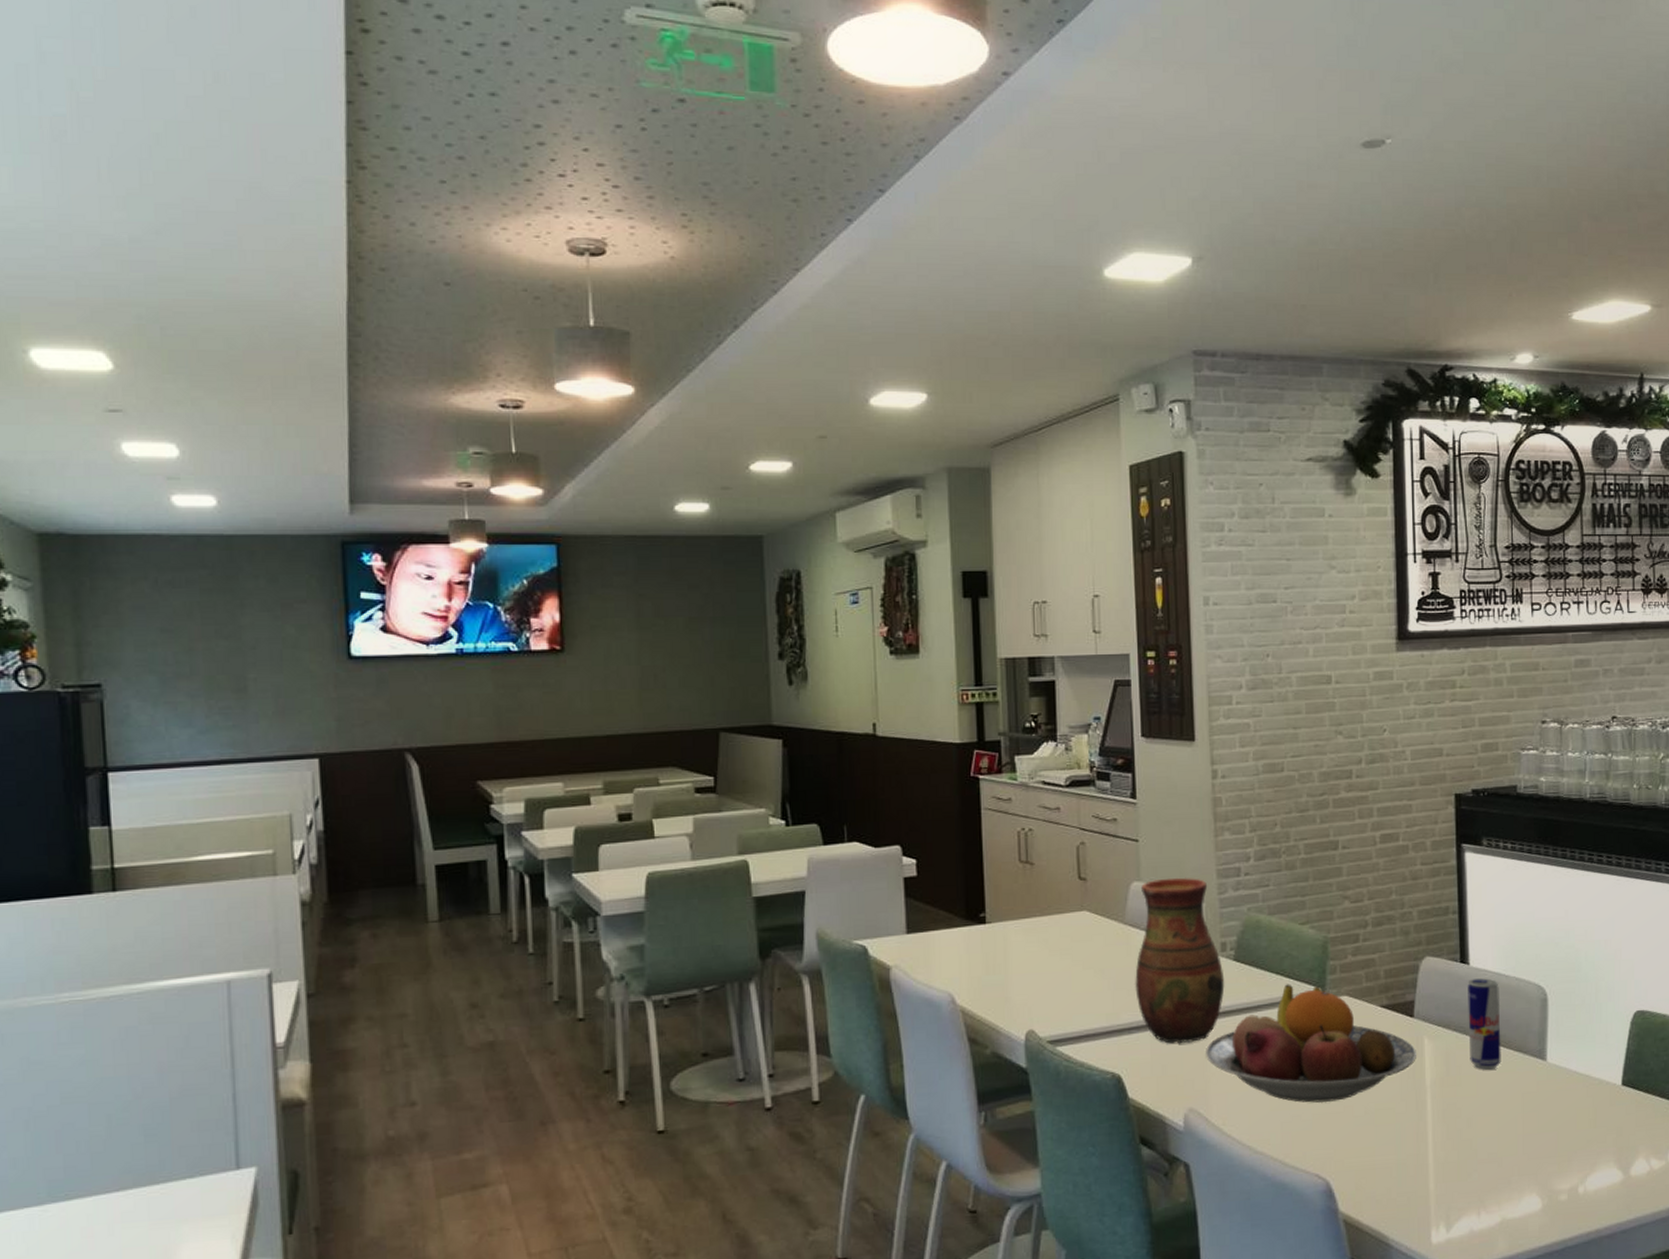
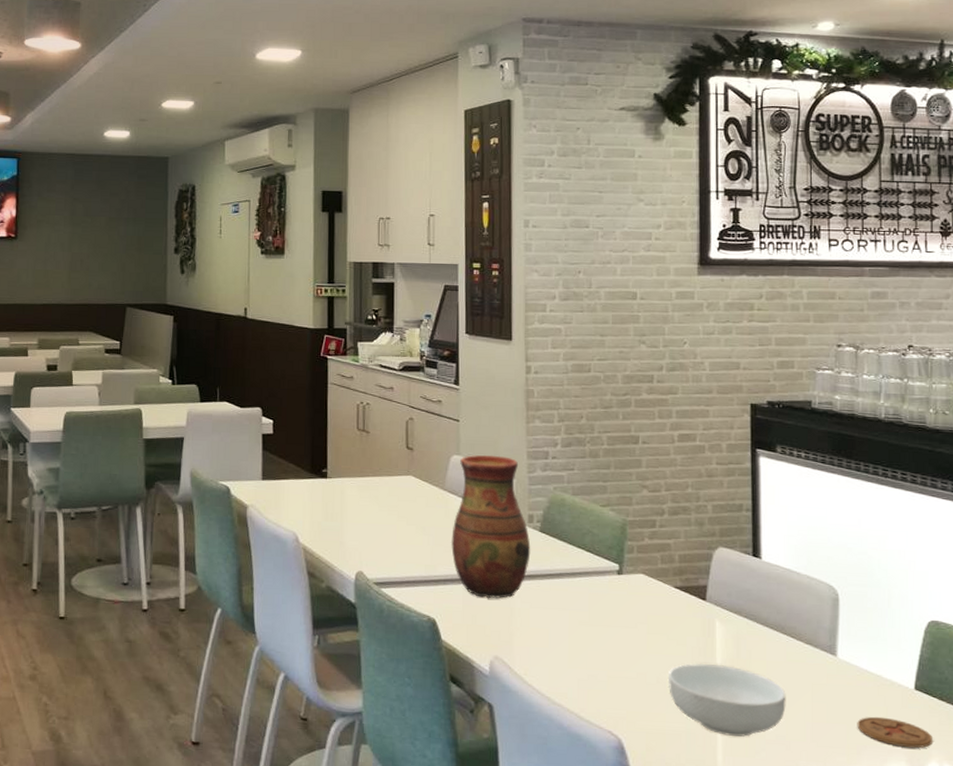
fruit bowl: present [1206,984,1416,1103] -> none [512,557,708,667]
cereal bowl: none [1376,1085,1497,1161] -> present [668,663,786,737]
beverage can: present [1468,978,1501,1070] -> none [759,572,792,658]
coaster: none [1567,1118,1640,1148] -> present [857,716,934,749]

